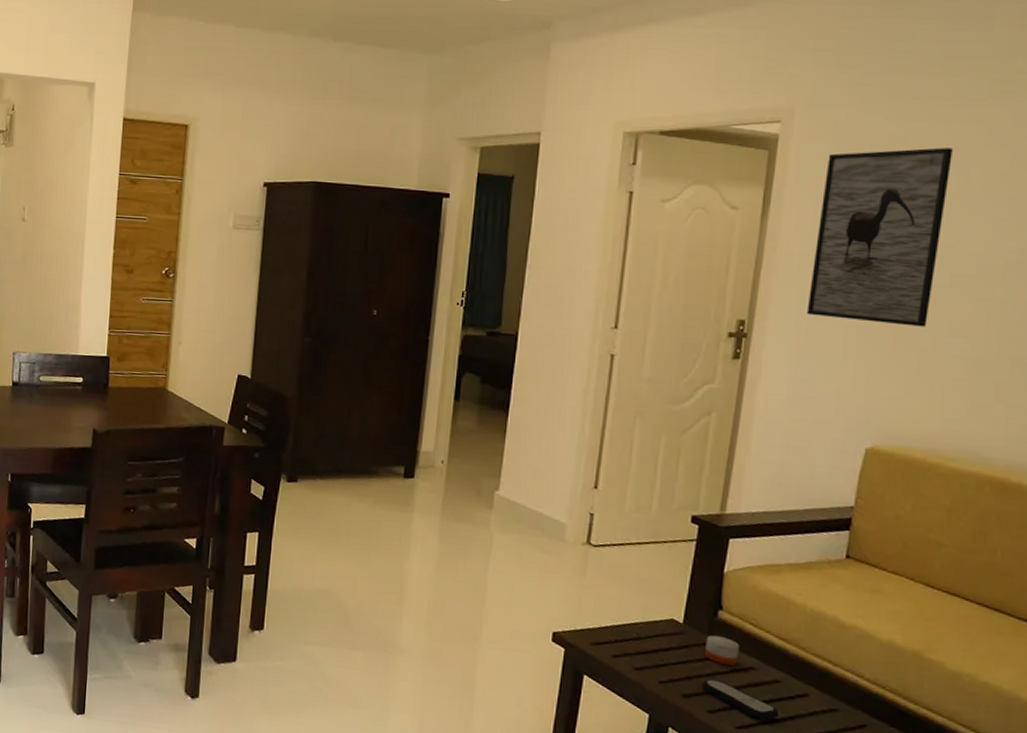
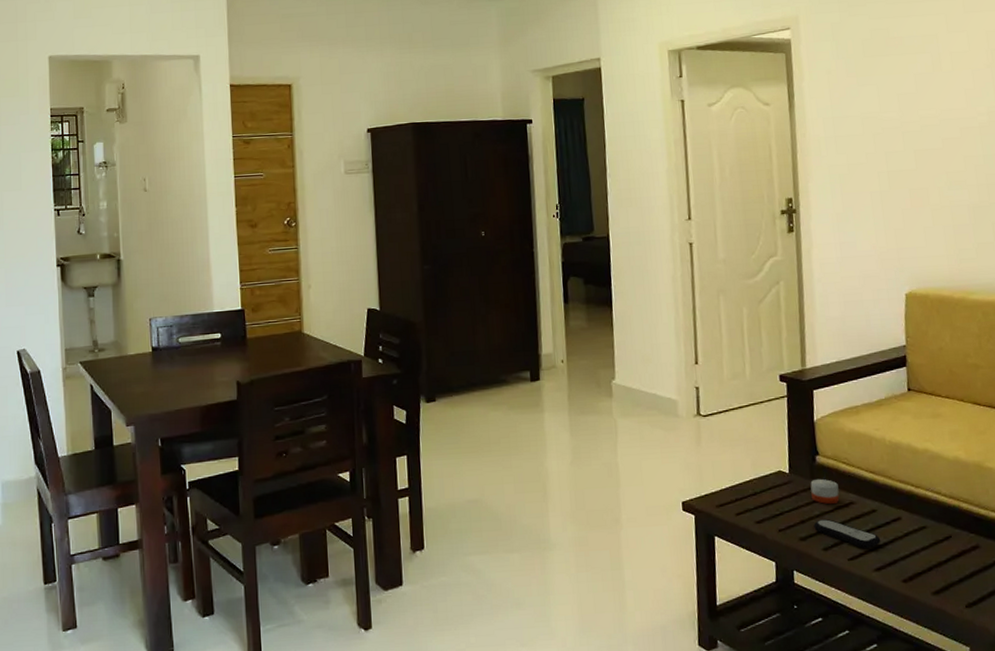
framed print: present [806,147,953,327] -> none [831,36,932,187]

